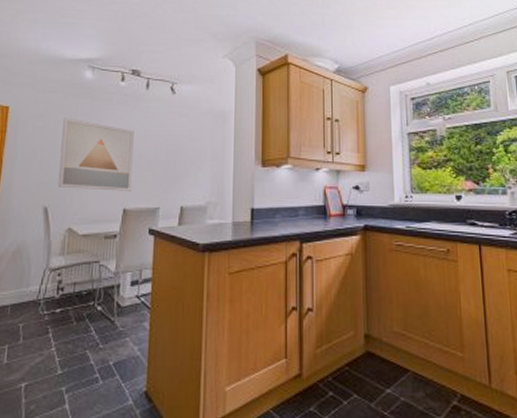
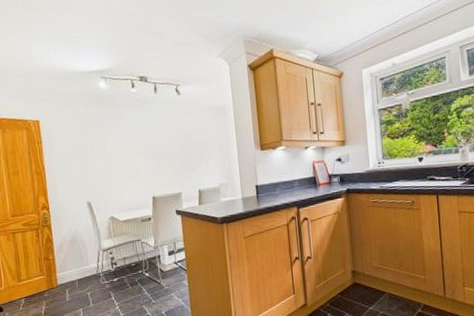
wall art: present [57,118,134,191] -> none [88,125,157,185]

